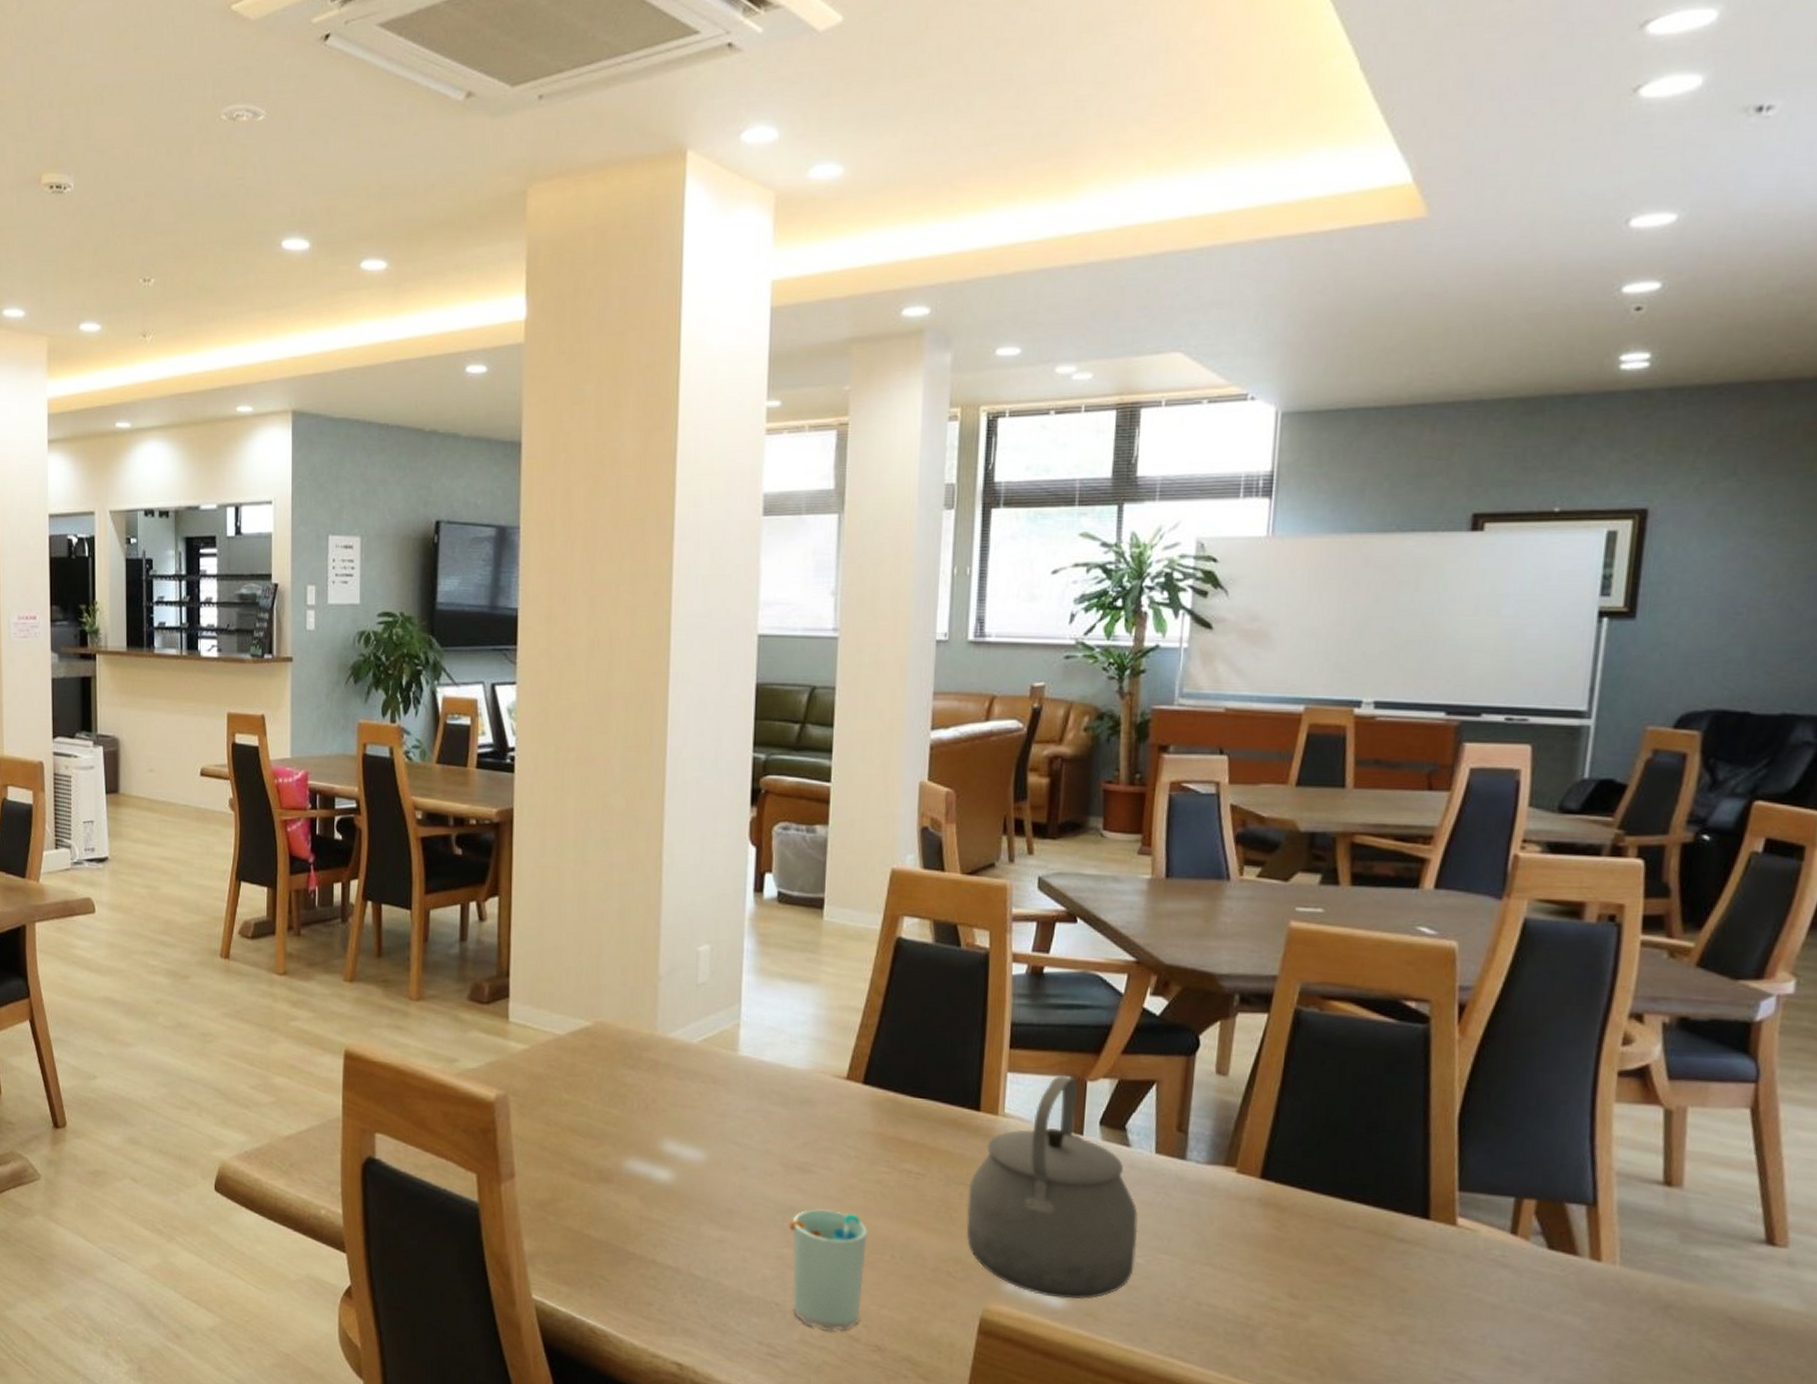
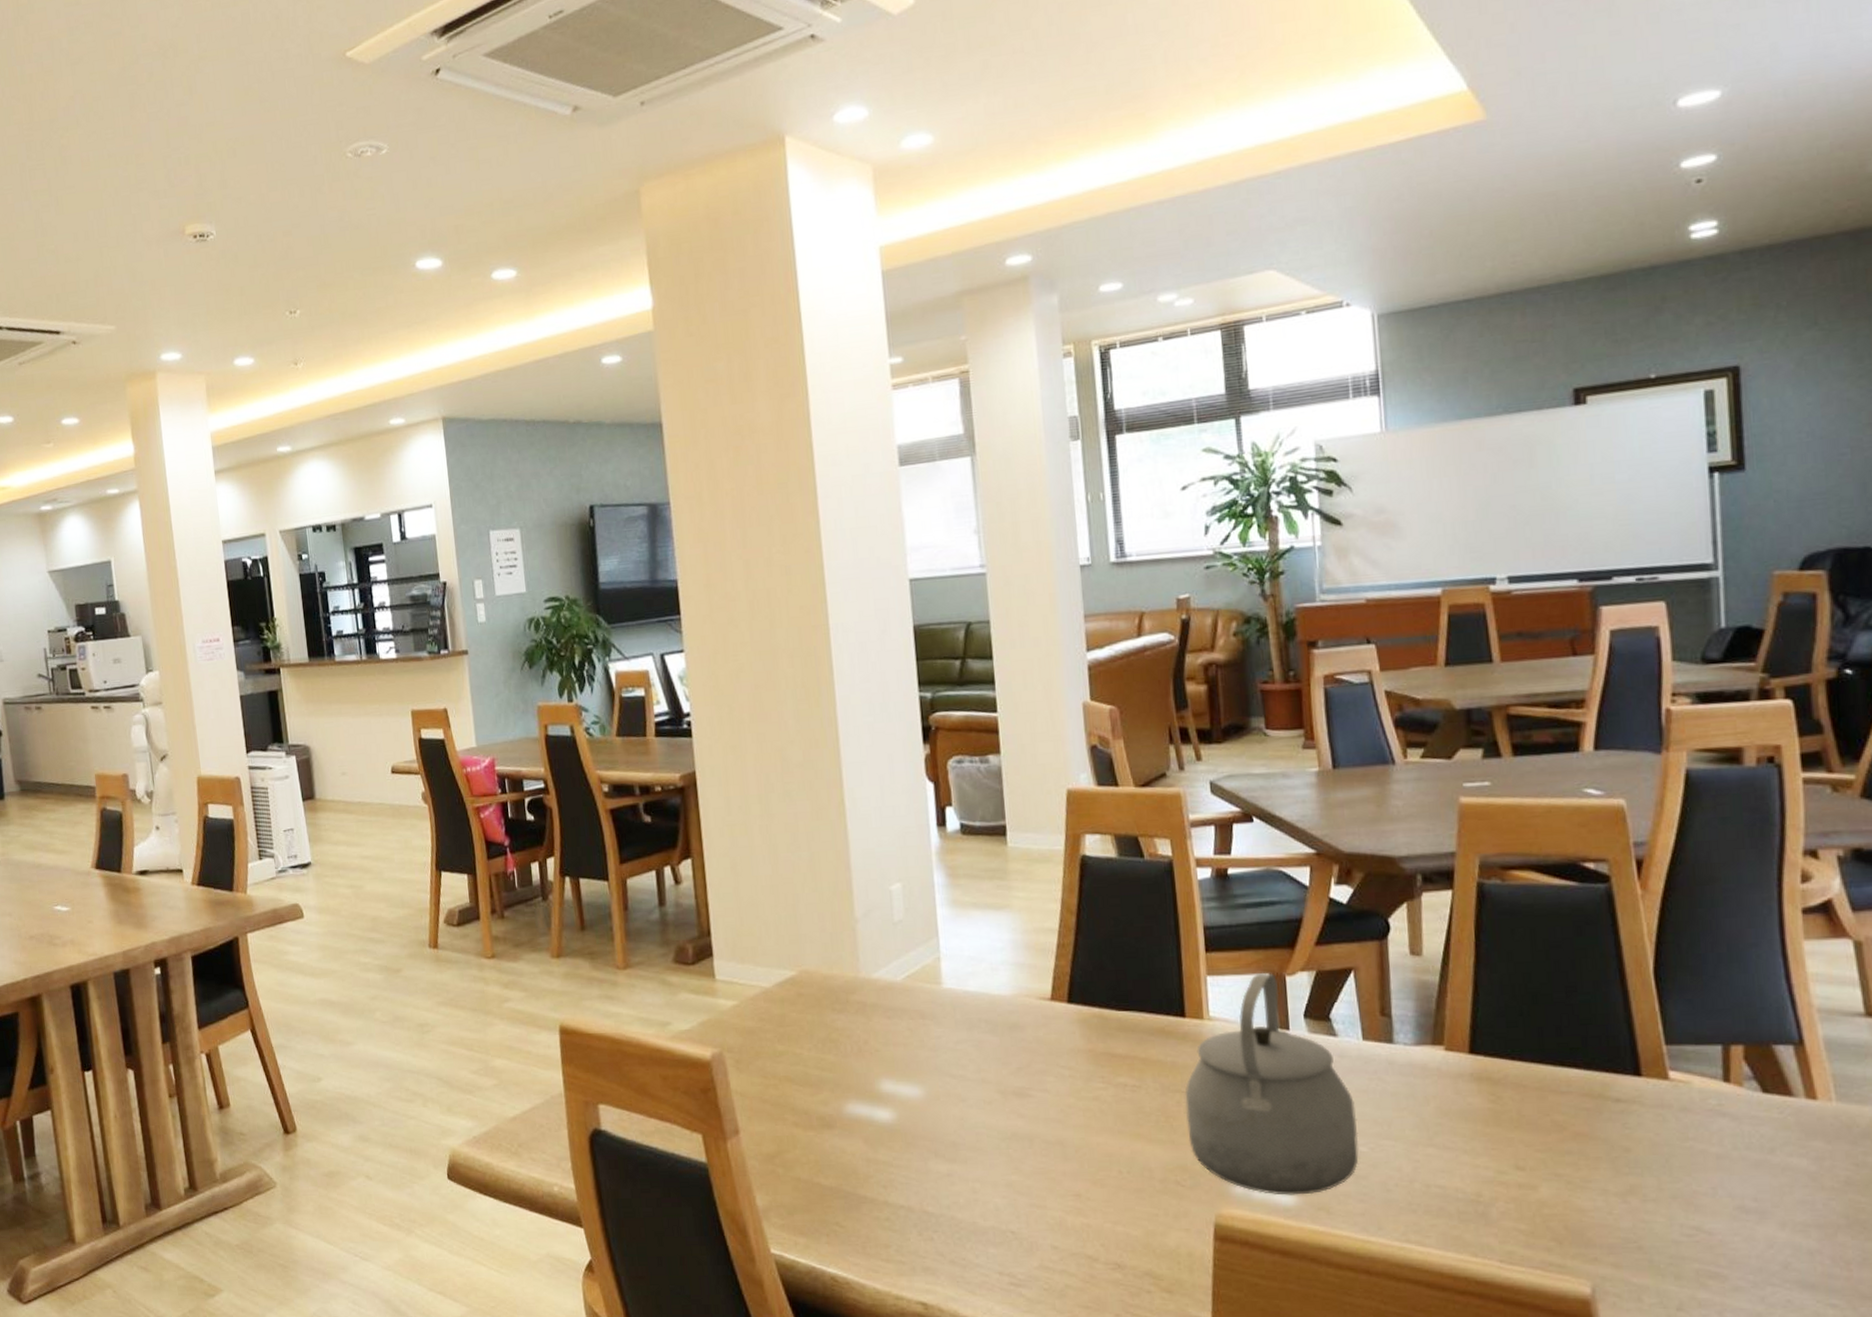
cup: present [789,1208,869,1332] -> none [1014,1132,1096,1255]

